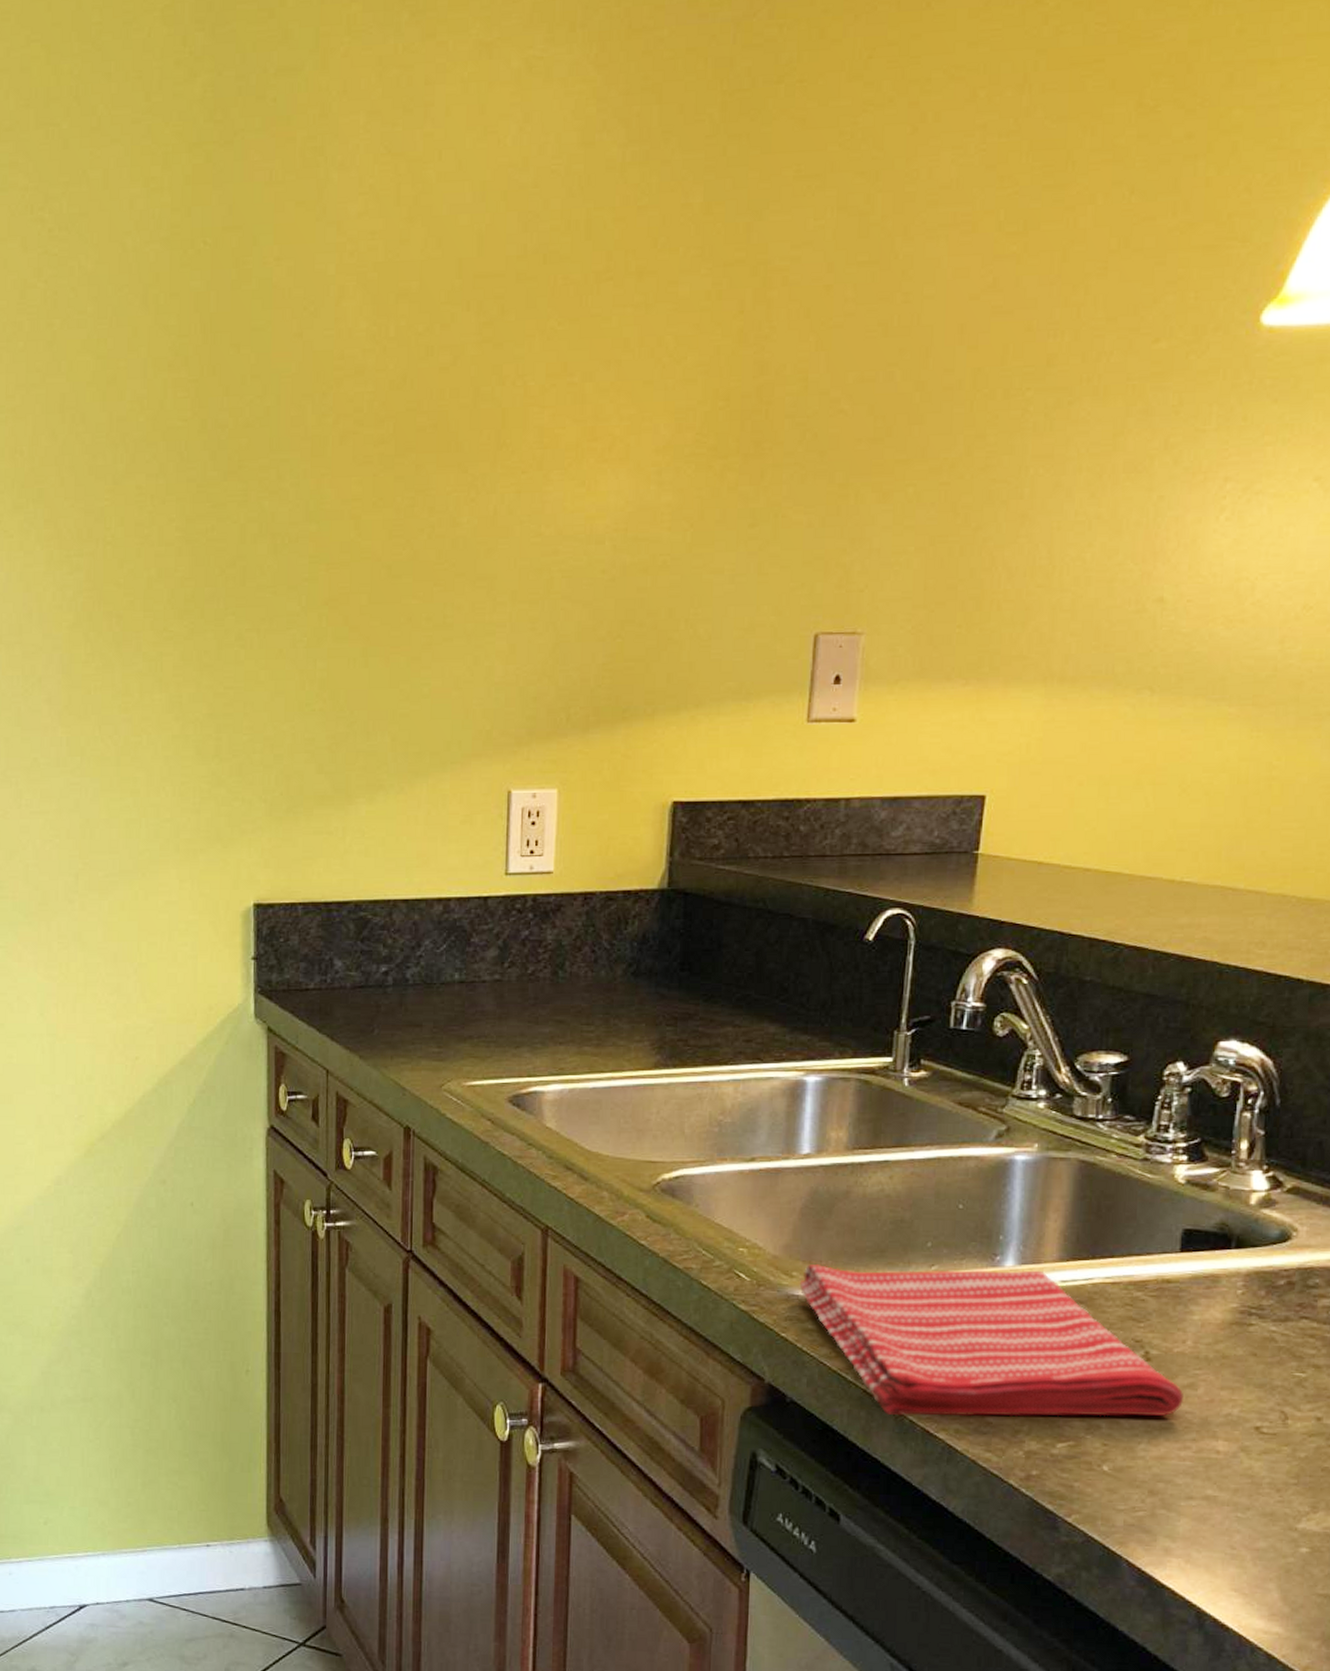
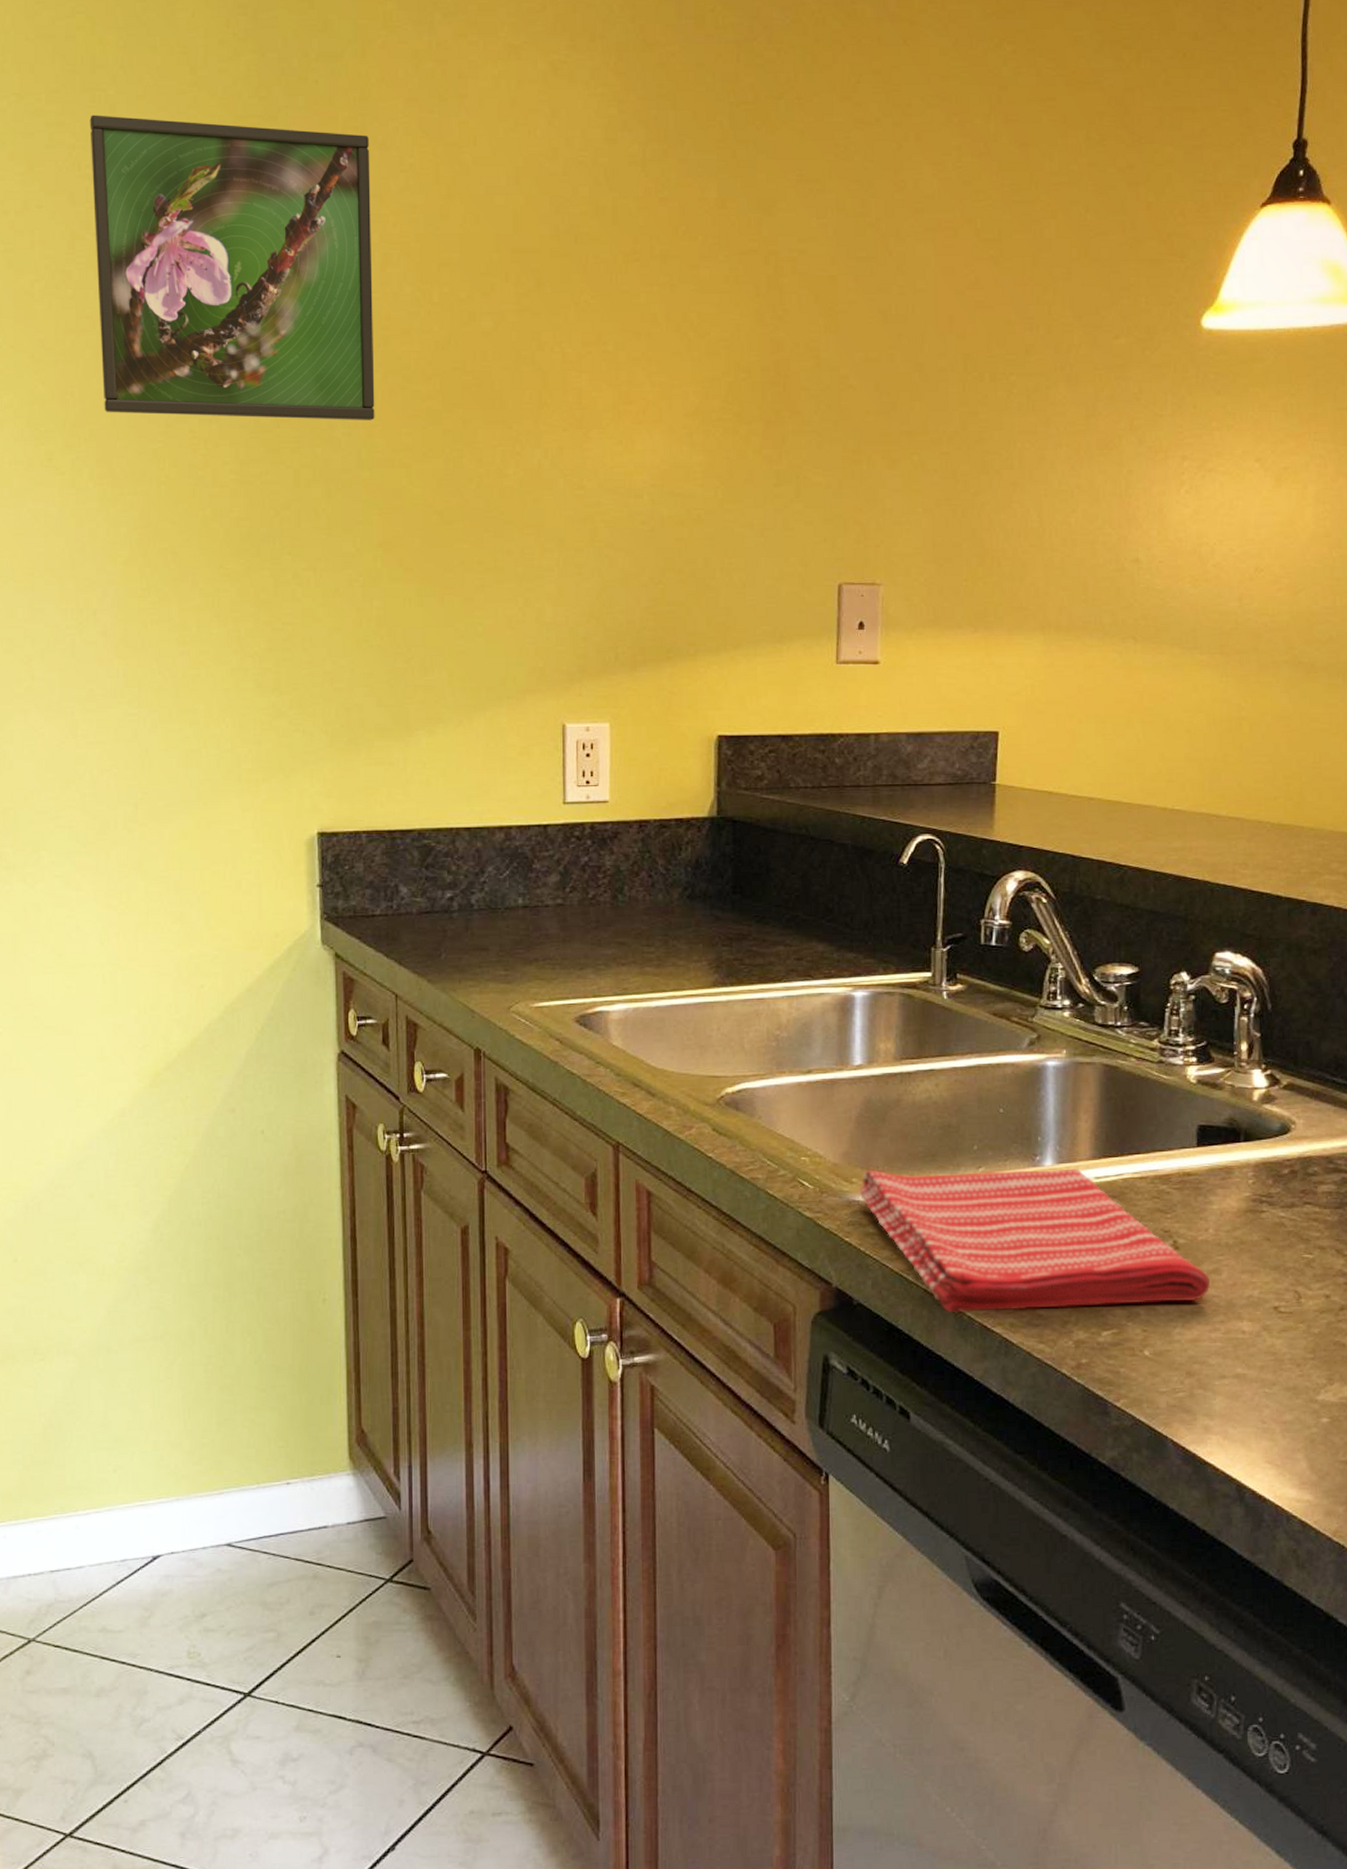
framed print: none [43,151,328,471] -> present [90,114,375,420]

